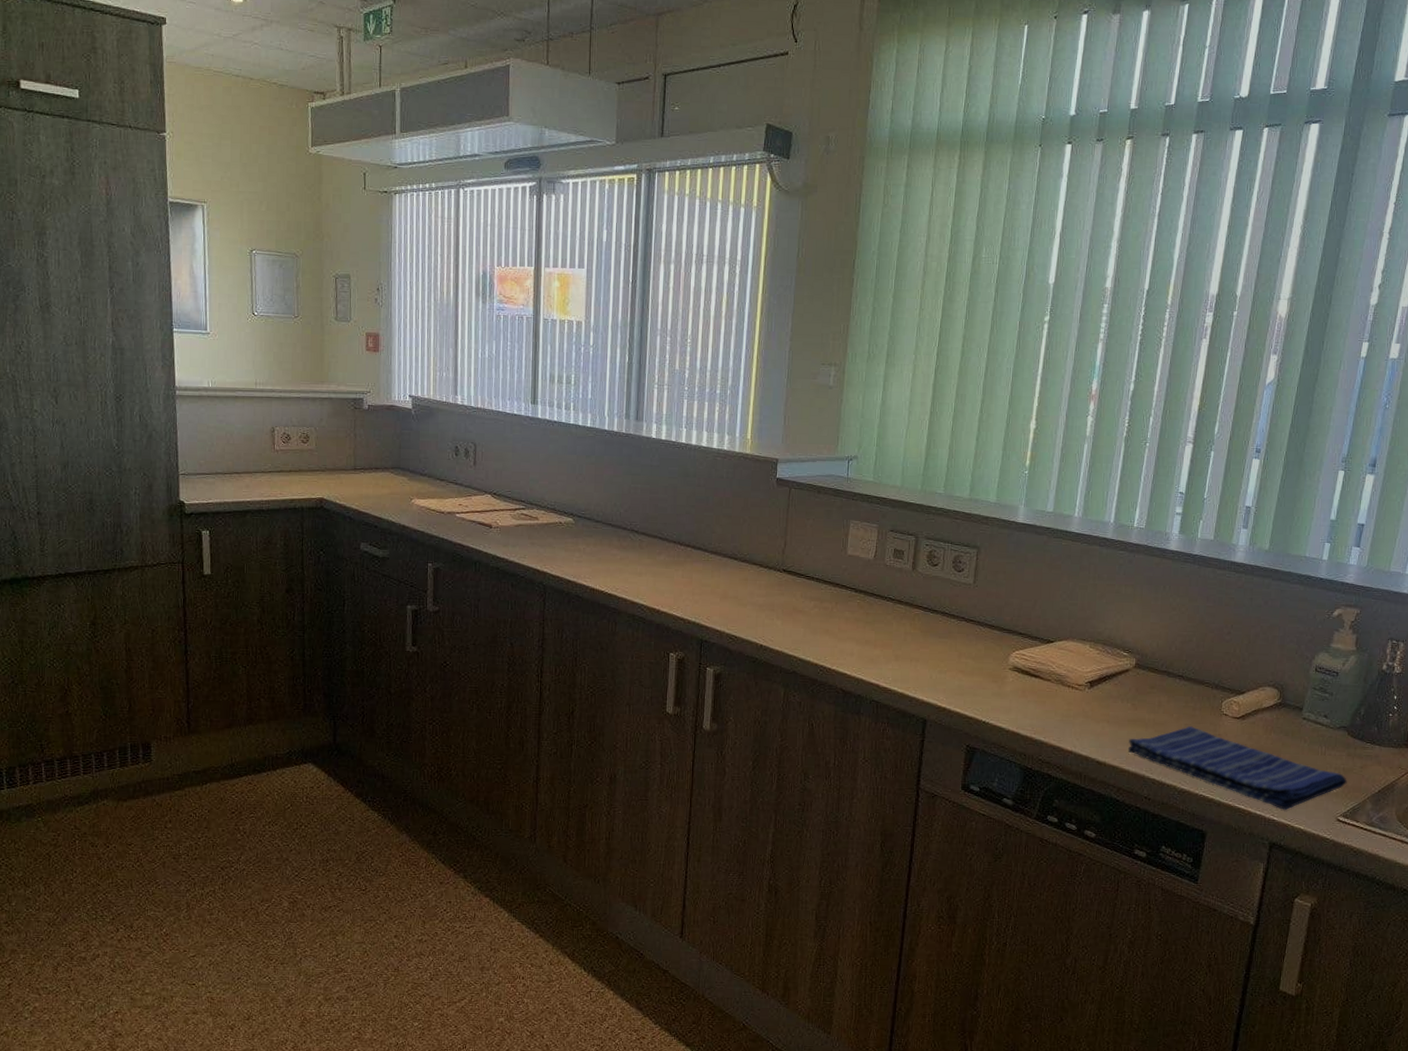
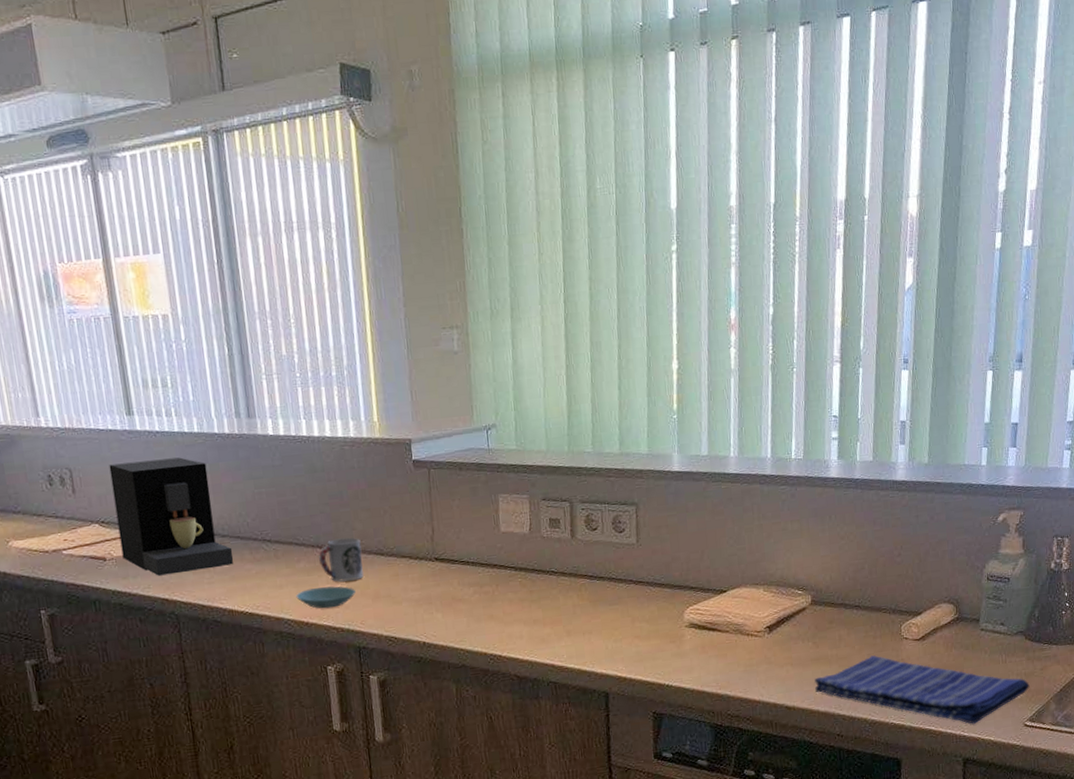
coffee maker: none [506,445,603,549] -> present [109,457,233,576]
saucer: none [652,580,706,601] -> present [296,586,356,609]
cup: none [678,539,718,578] -> present [319,537,364,582]

